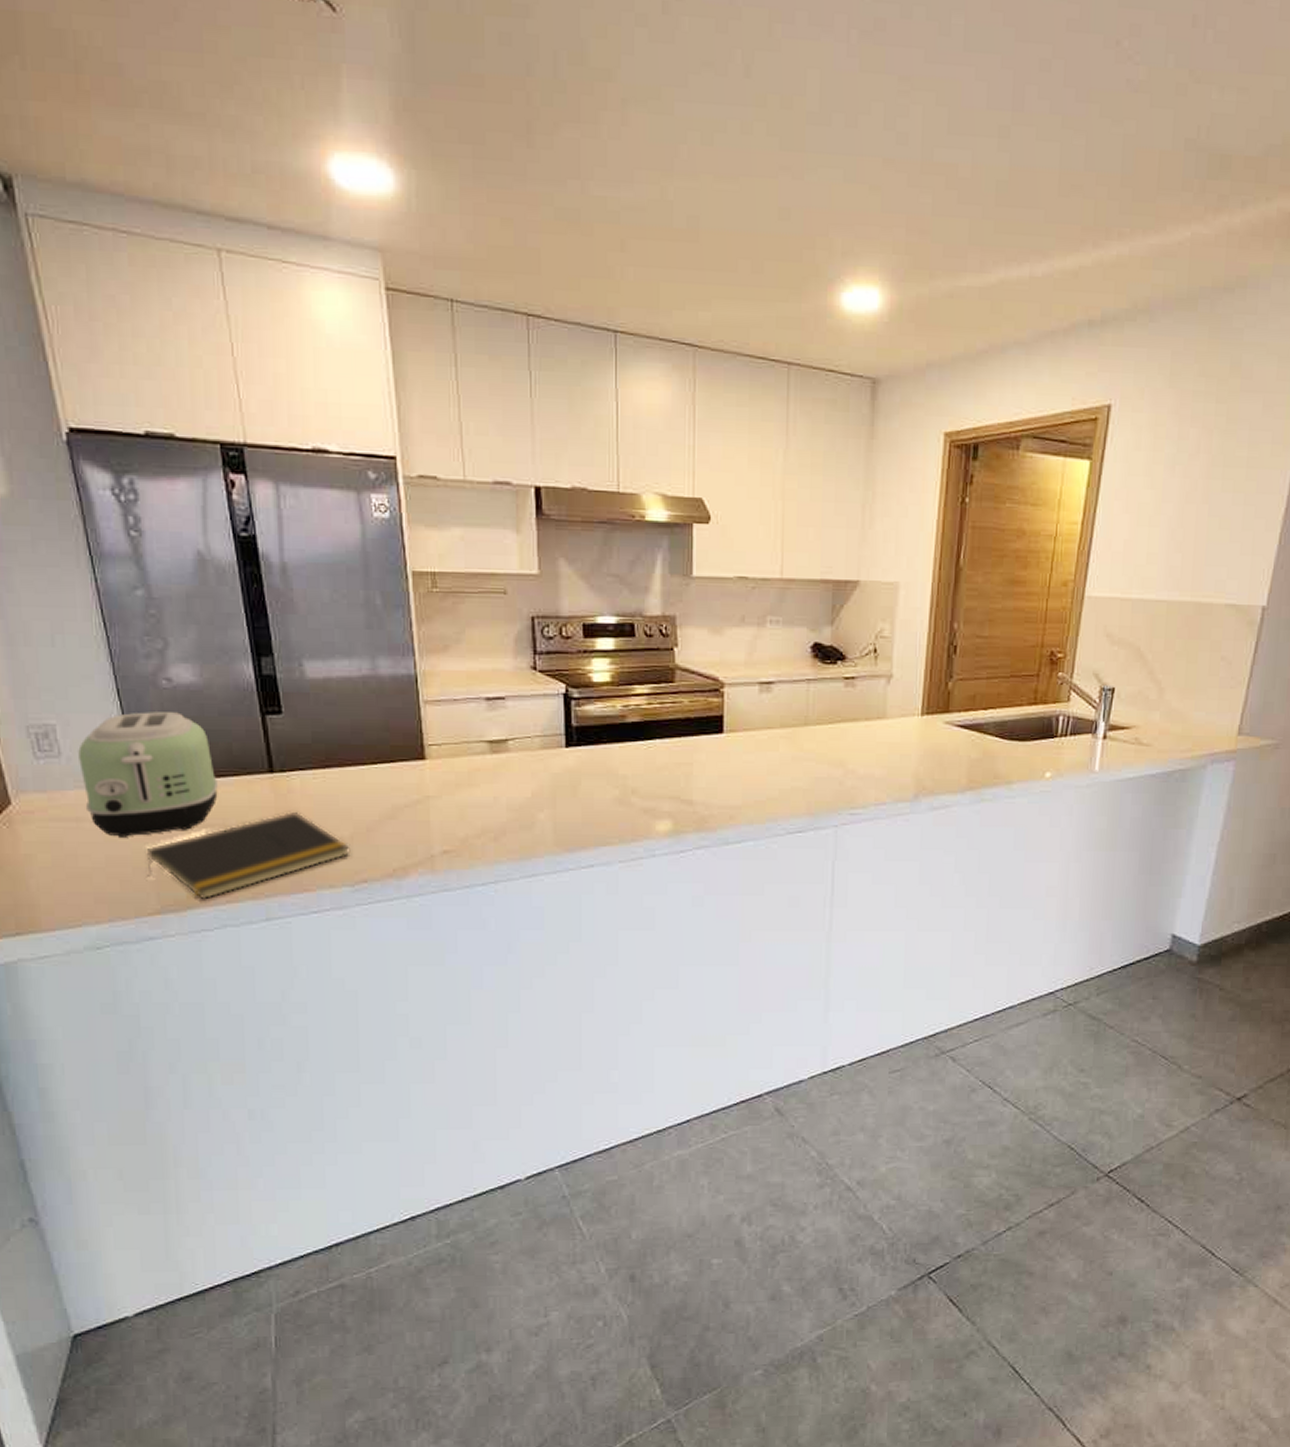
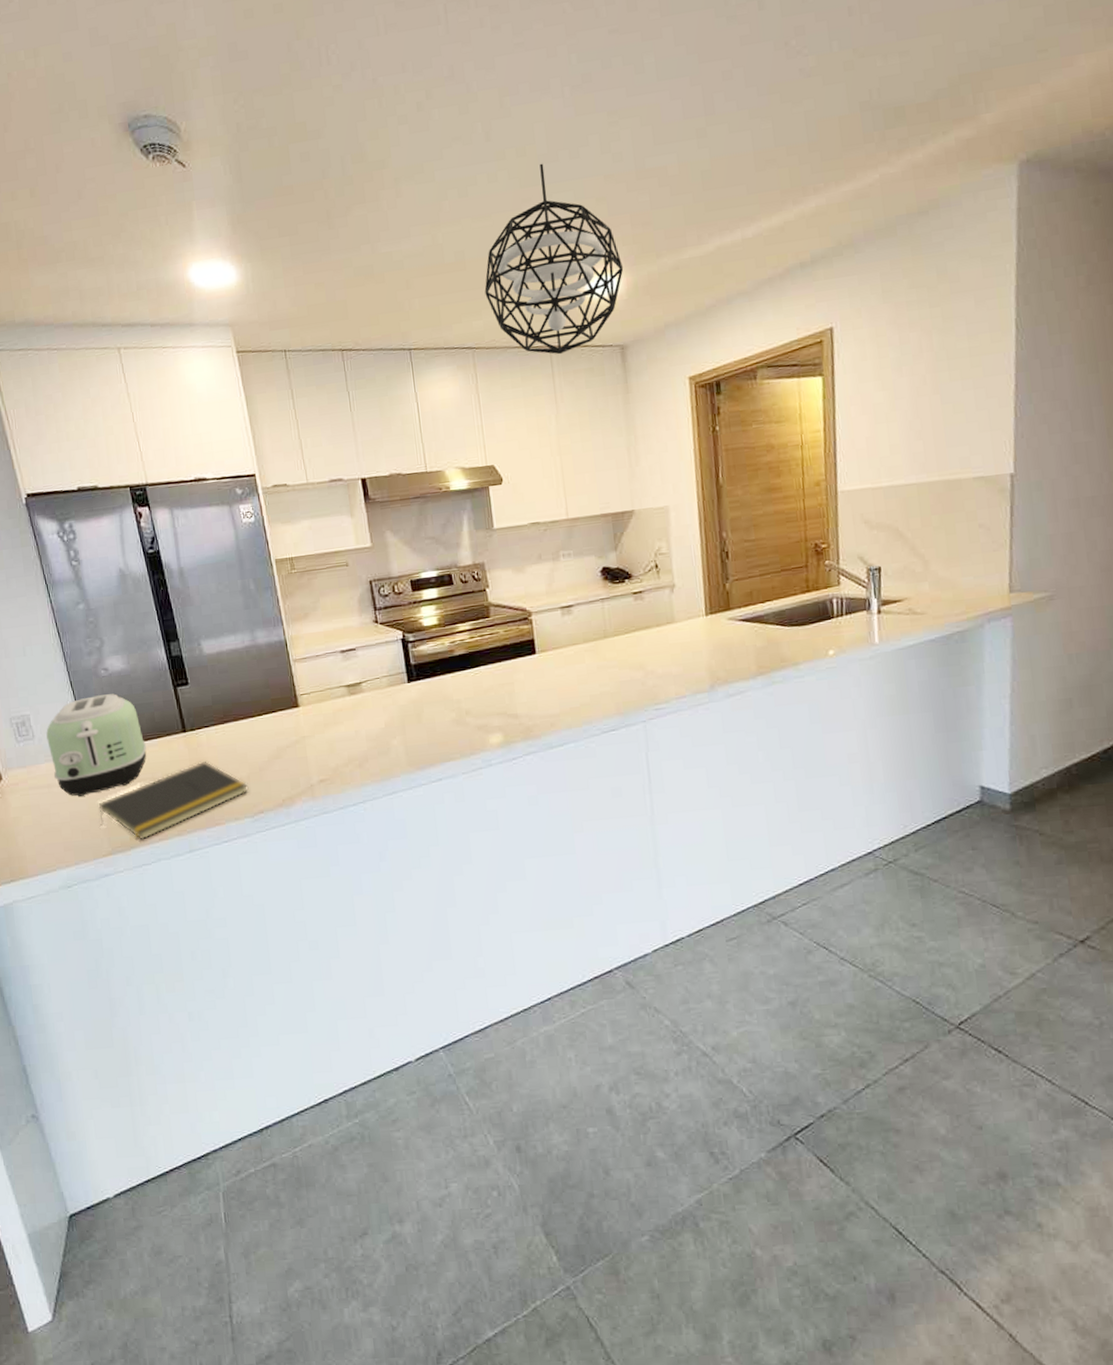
pendant light: none [718,123,890,376] -> present [484,163,624,355]

